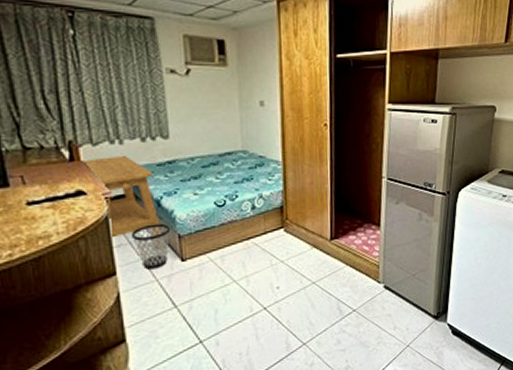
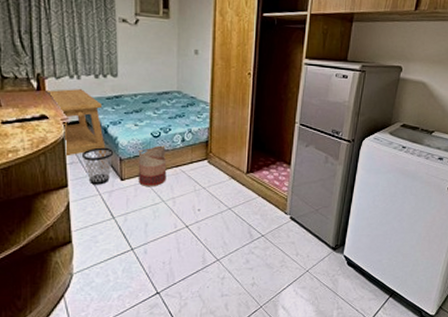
basket: none [200,215,237,267] -> present [138,145,167,187]

